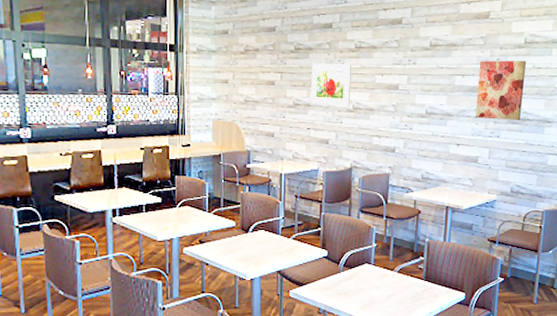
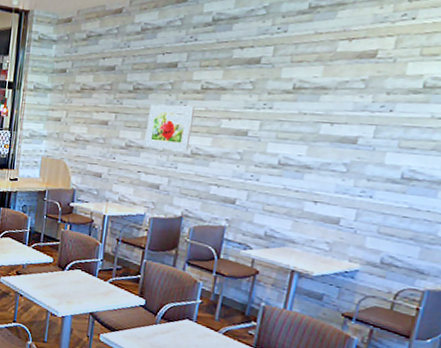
wall art: present [475,60,527,120] -> none [342,107,423,180]

